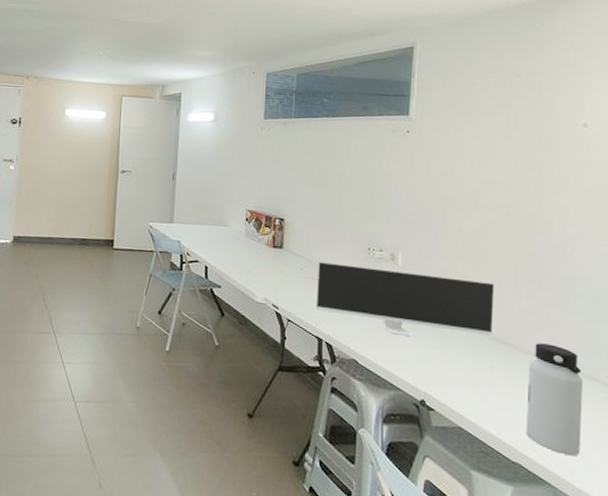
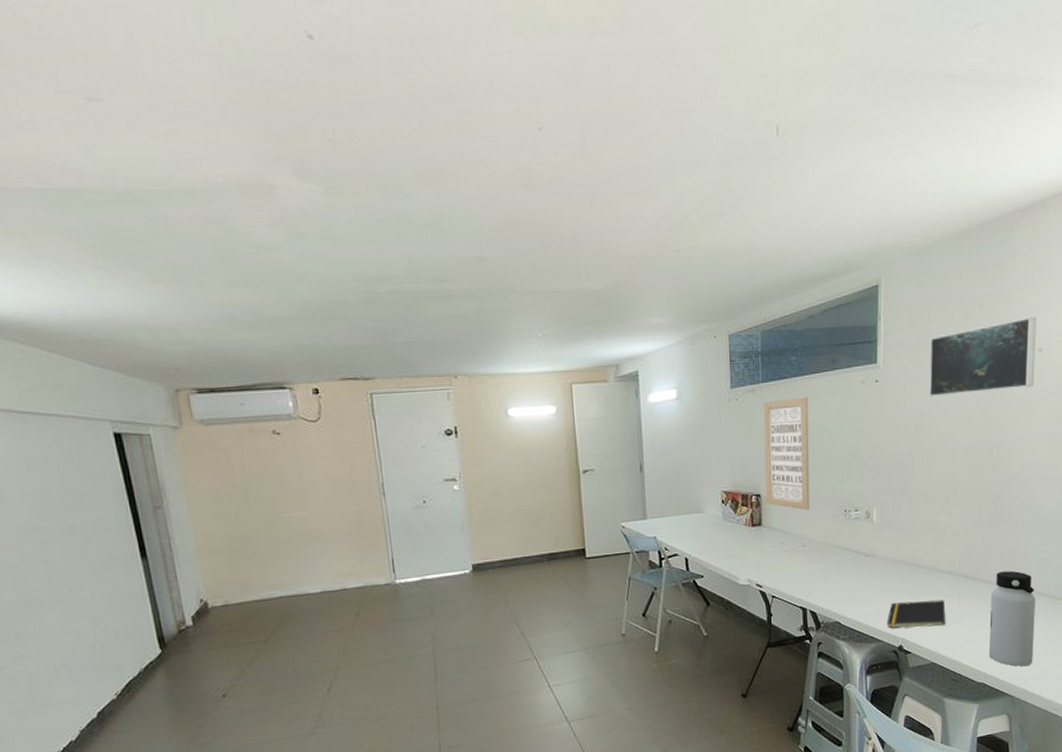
wall art: none [289,135,339,242] -> present [763,397,810,511]
monitor: present [315,262,494,336] -> none [797,523,961,590]
notepad: none [408,351,476,389] -> present [886,599,946,628]
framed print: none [463,92,580,160] -> present [929,316,1036,398]

